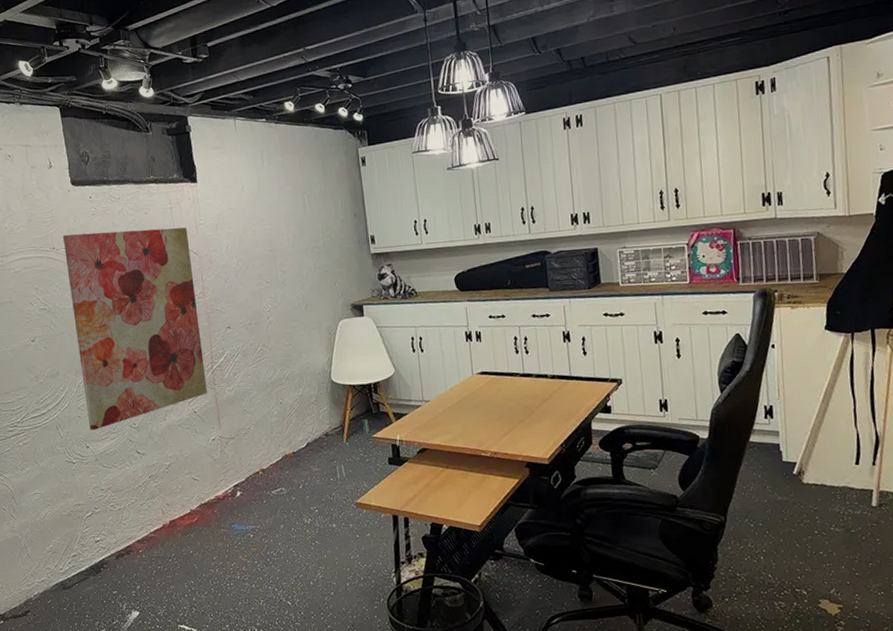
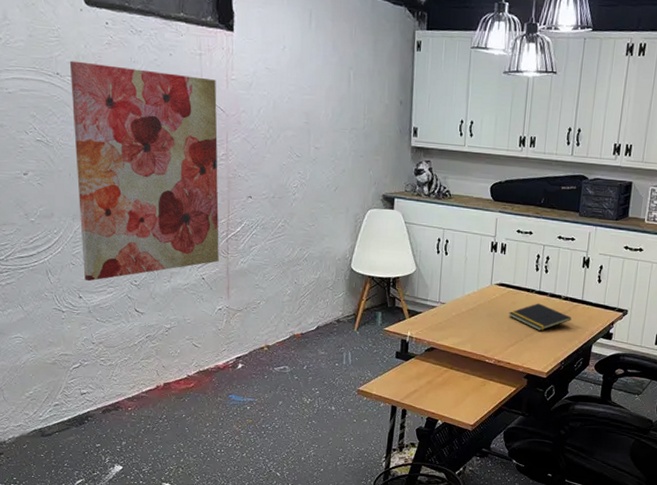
notepad: none [496,386,563,416] -> present [509,303,572,332]

